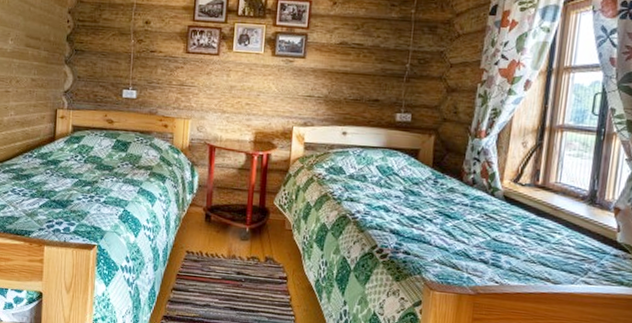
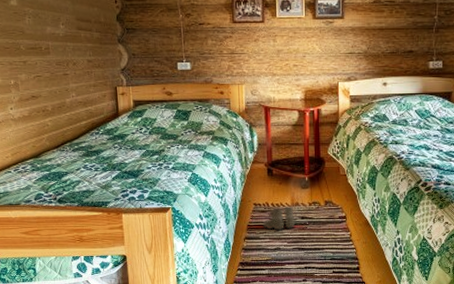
boots: none [193,258,230,285] -> present [263,207,296,230]

